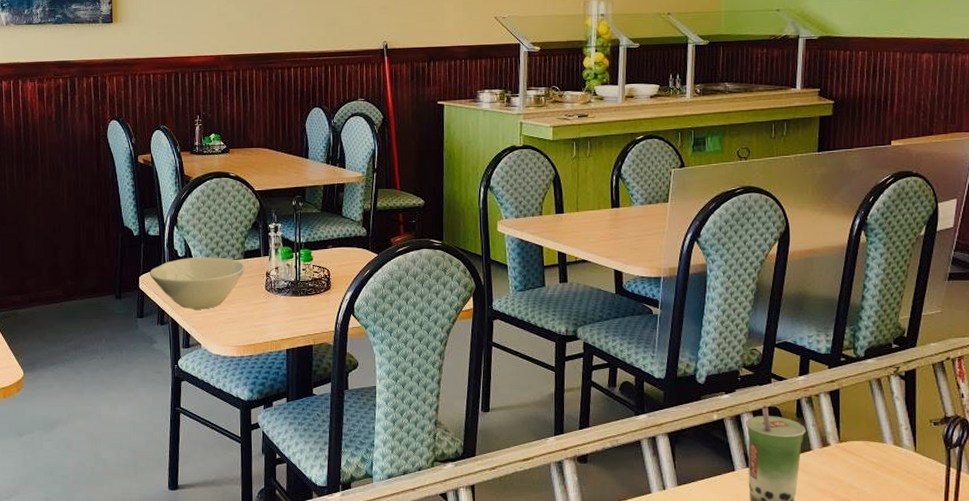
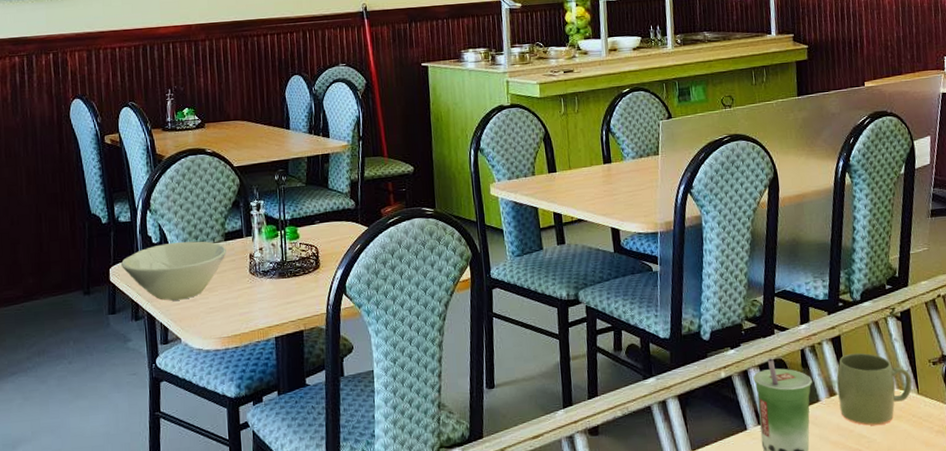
mug: none [831,407,910,477] -> present [836,352,912,426]

